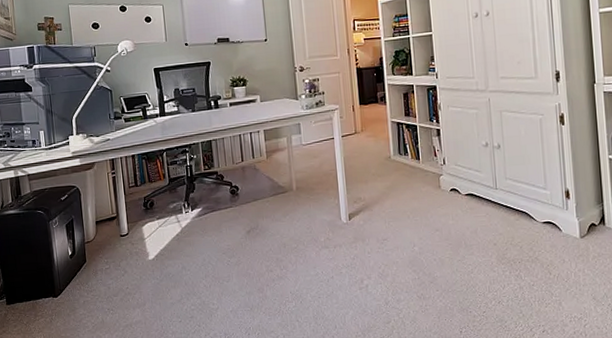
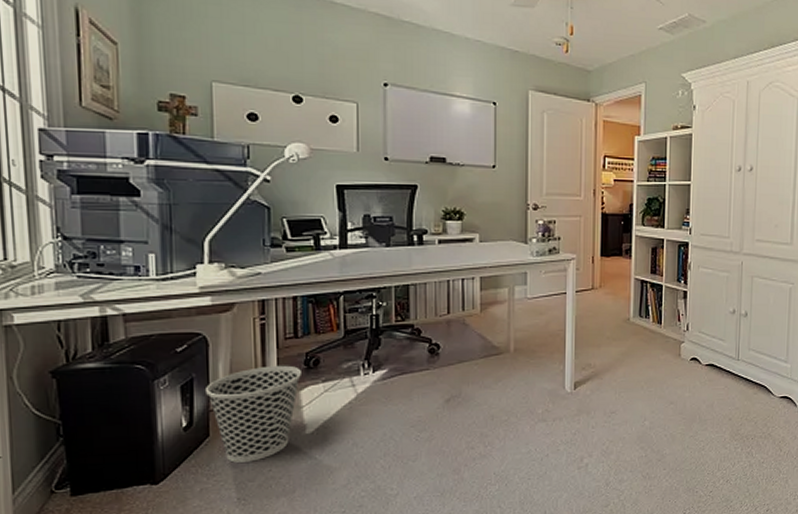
wastebasket: none [81,207,142,282] -> present [206,365,301,463]

